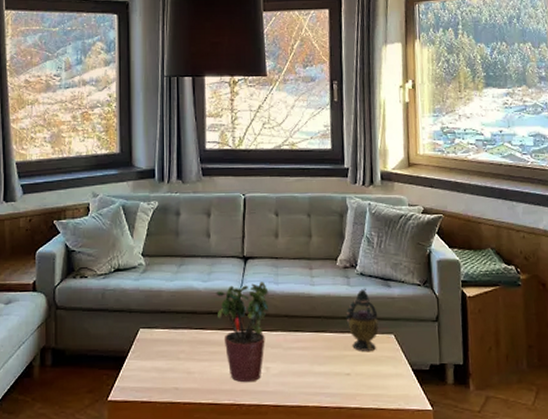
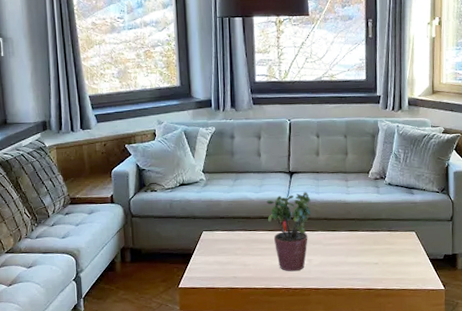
teapot: present [346,288,379,351] -> none [375,195,403,246]

